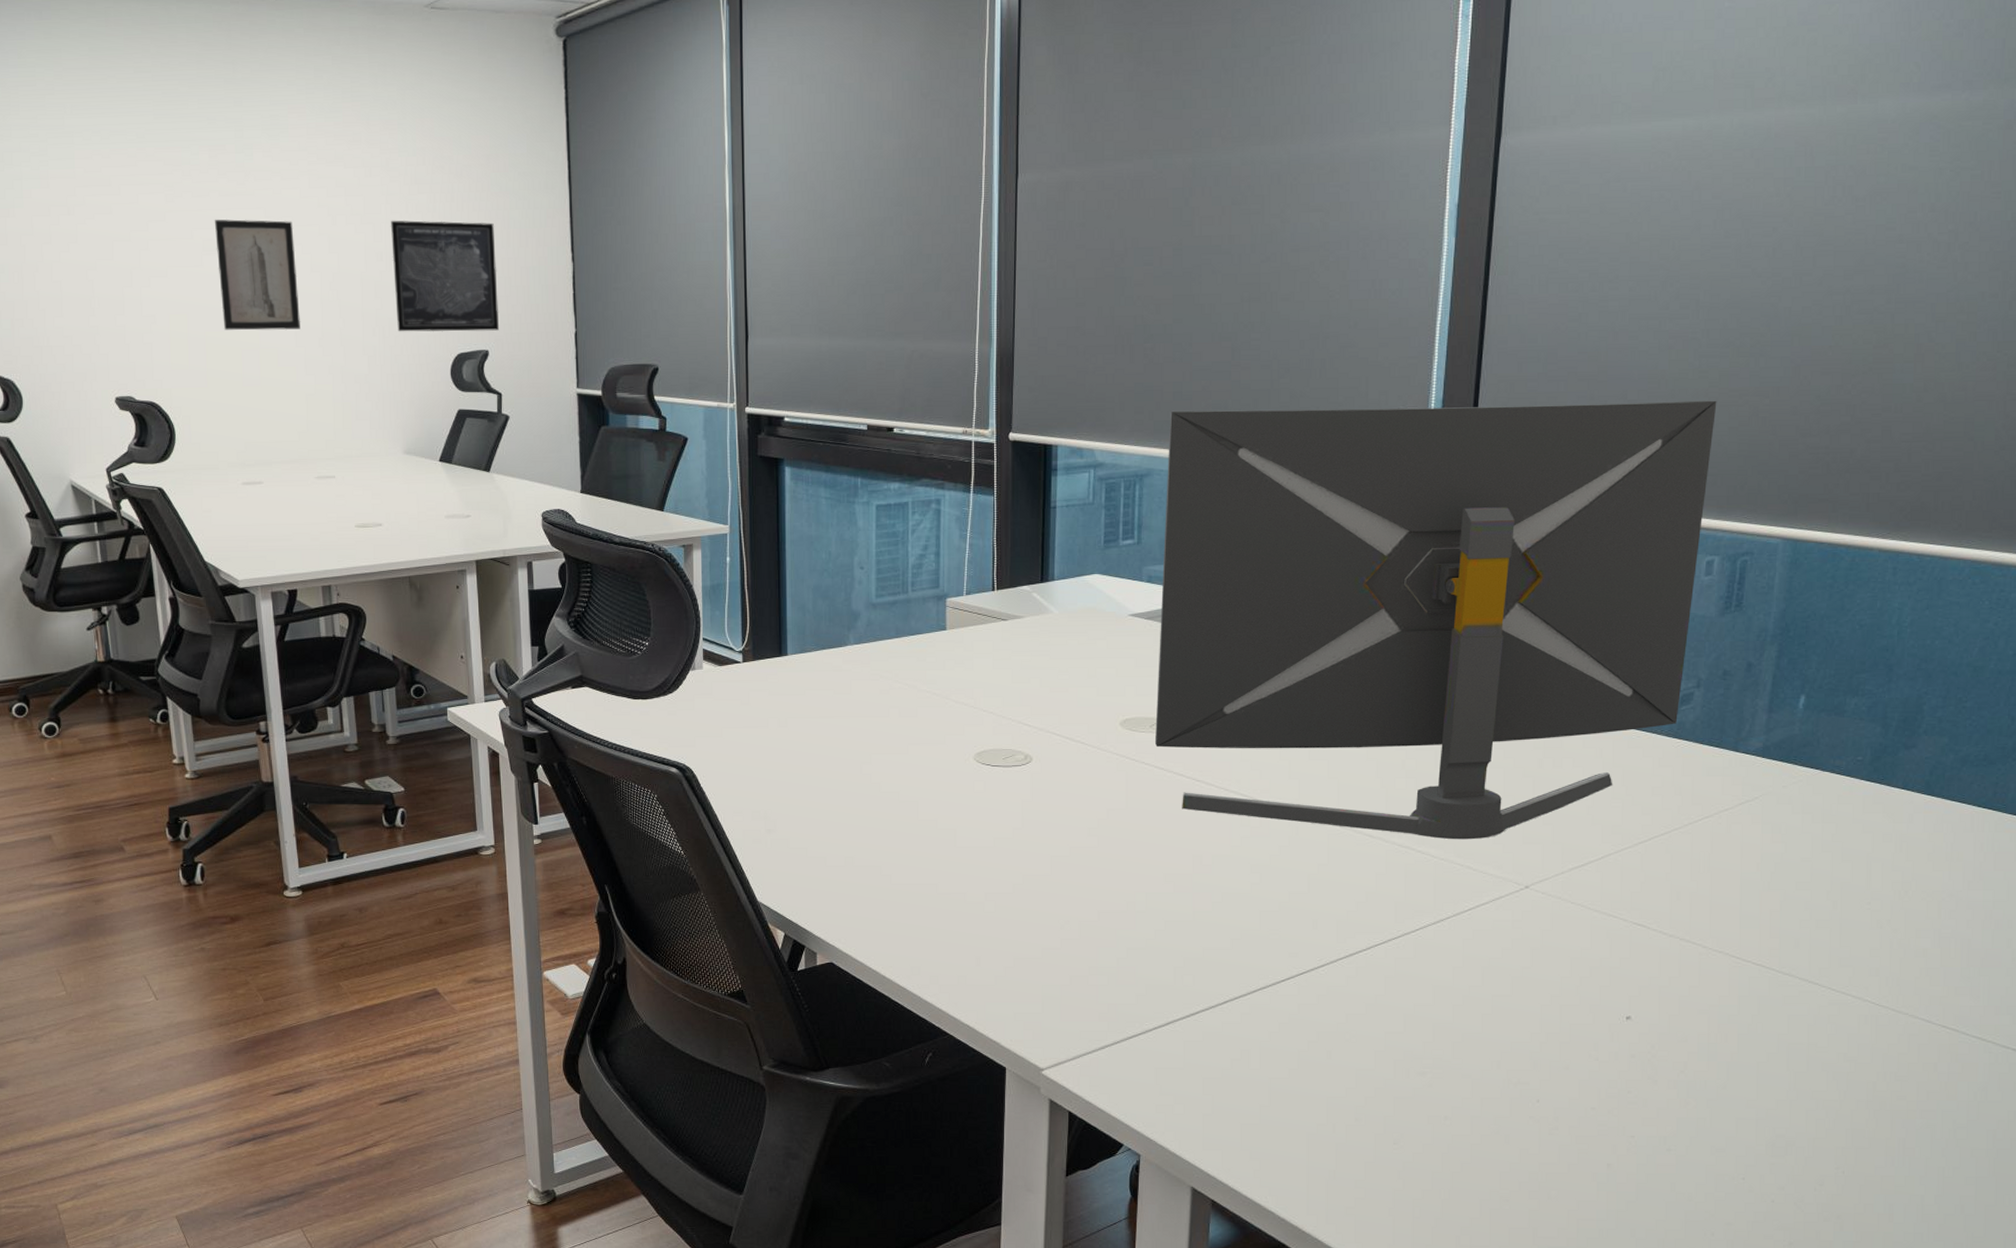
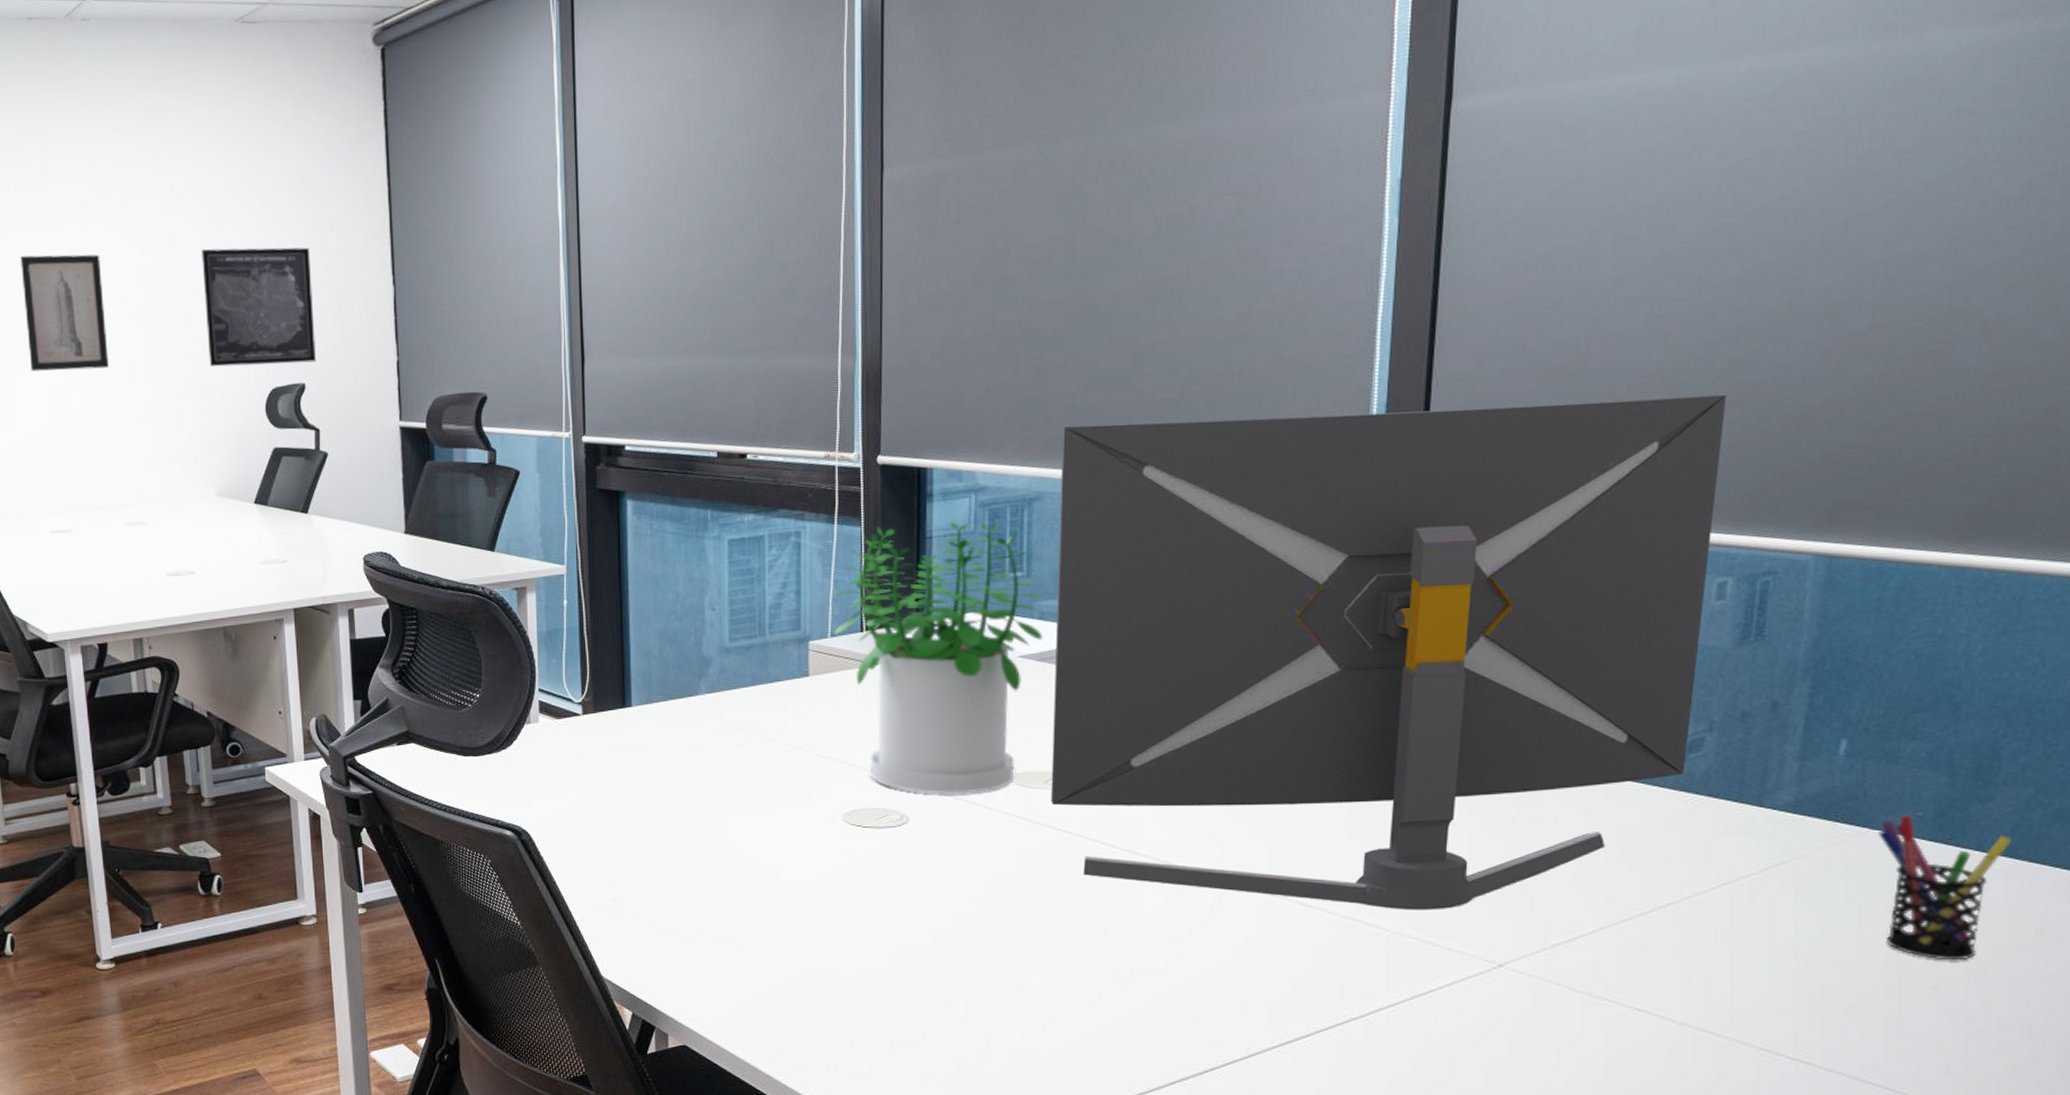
potted plant: none [968,494,1153,737] -> present [832,522,1045,794]
pen holder: none [1828,760,1931,880] -> present [1879,816,2013,959]

